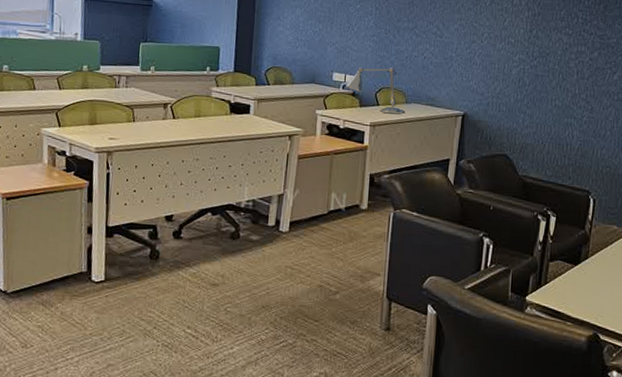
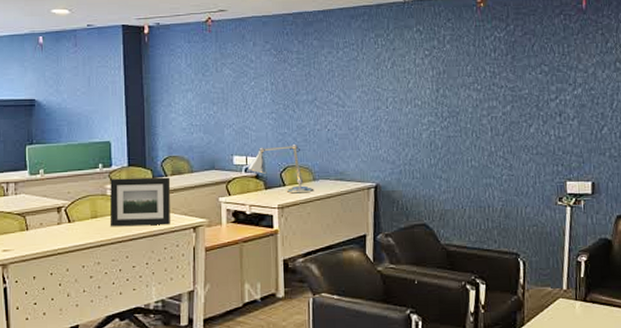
picture frame: none [212,82,273,131] -> present [110,177,171,227]

